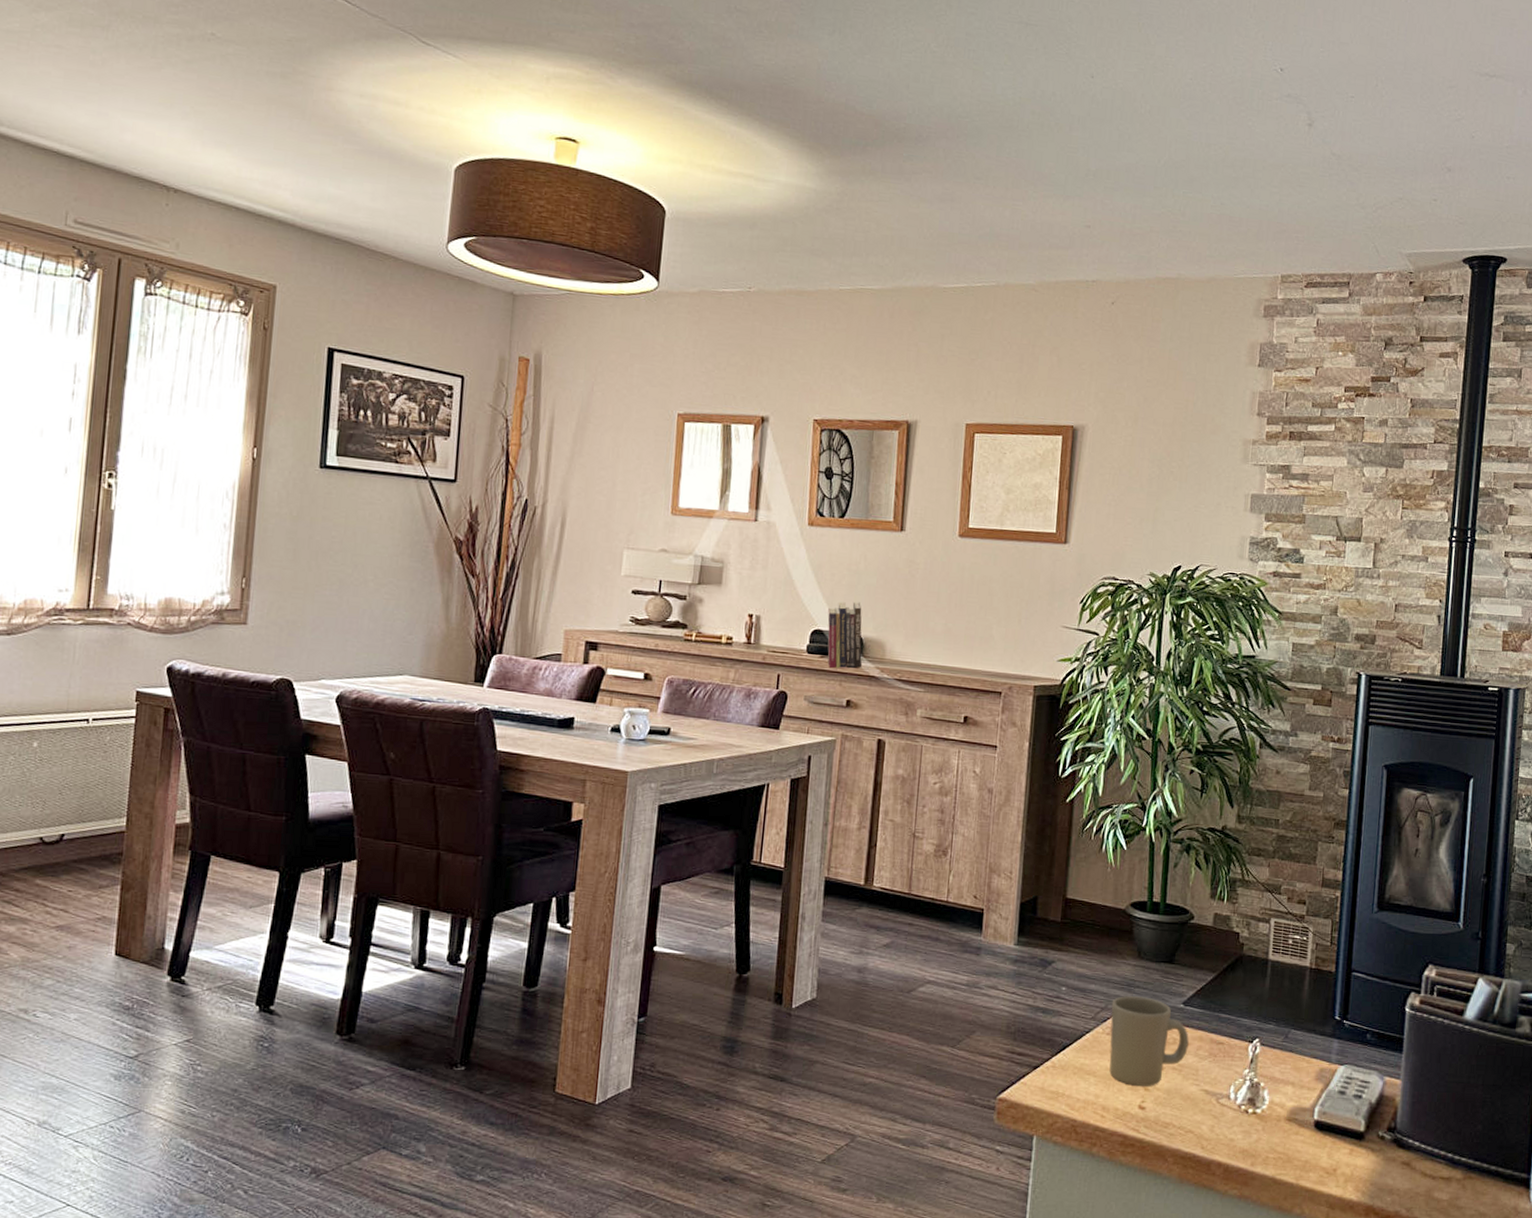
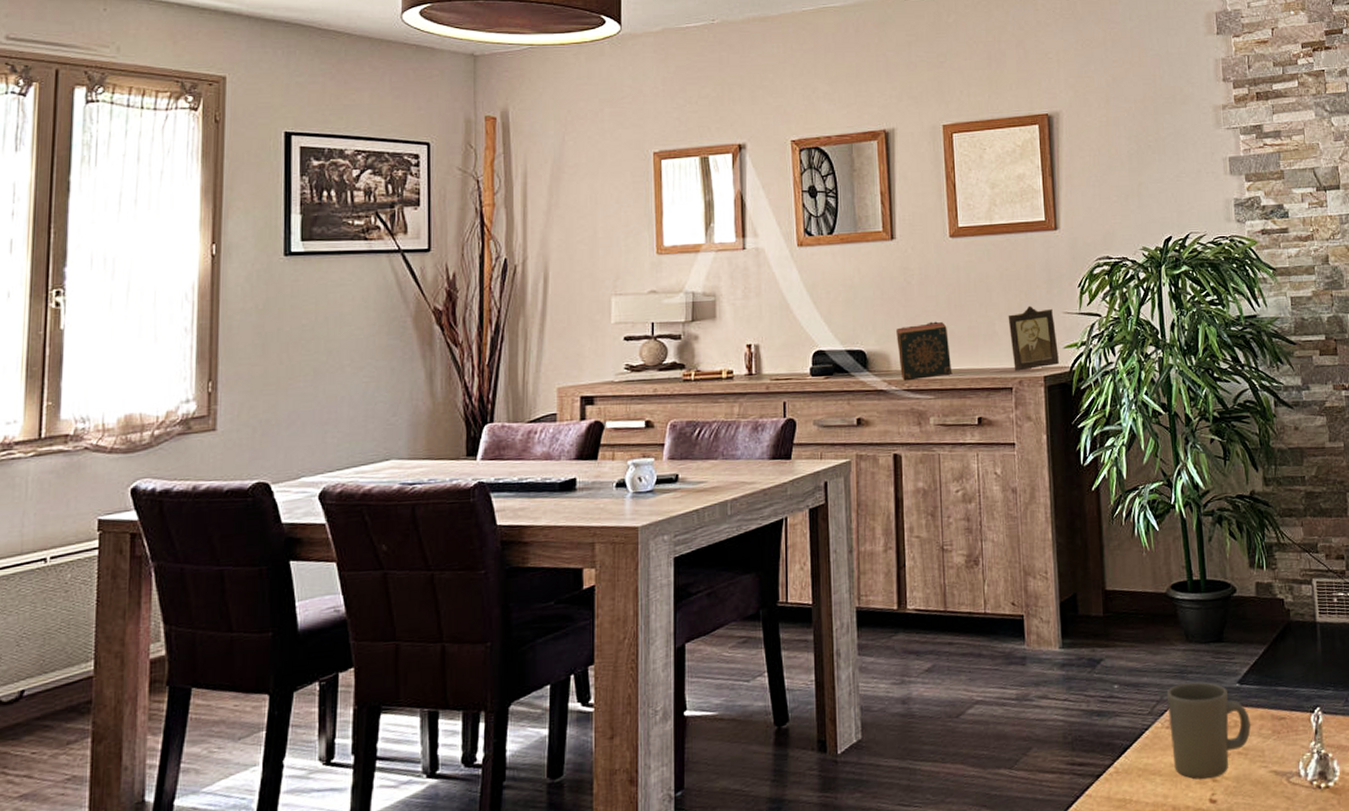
books: present [827,602,862,669] -> none [827,316,868,389]
decorative box: none [894,617,945,672] -> present [896,321,952,381]
photo frame: none [1005,615,1052,677] -> present [1008,305,1059,371]

